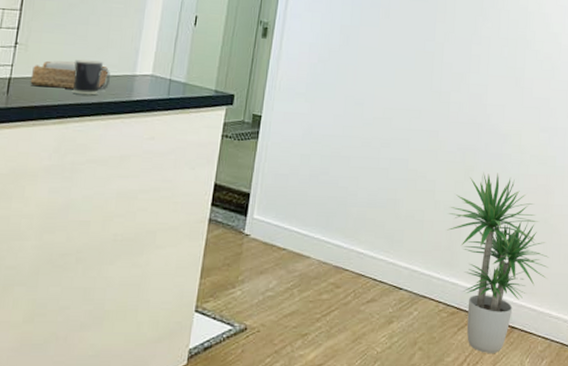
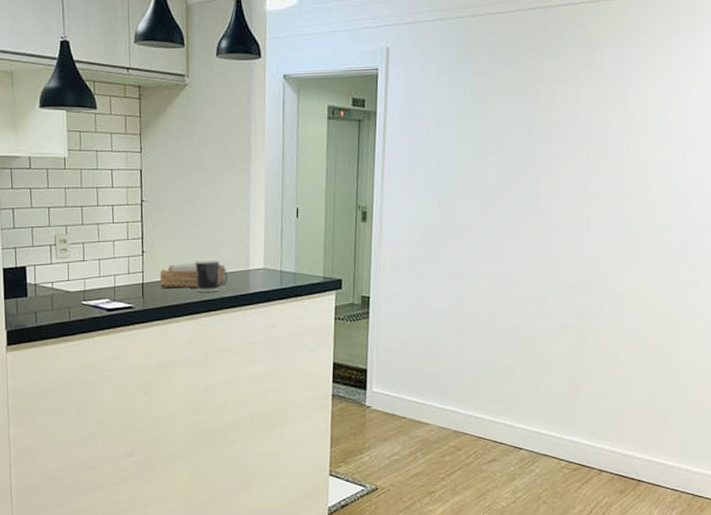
potted plant: present [446,172,549,353] -> none [563,333,676,505]

